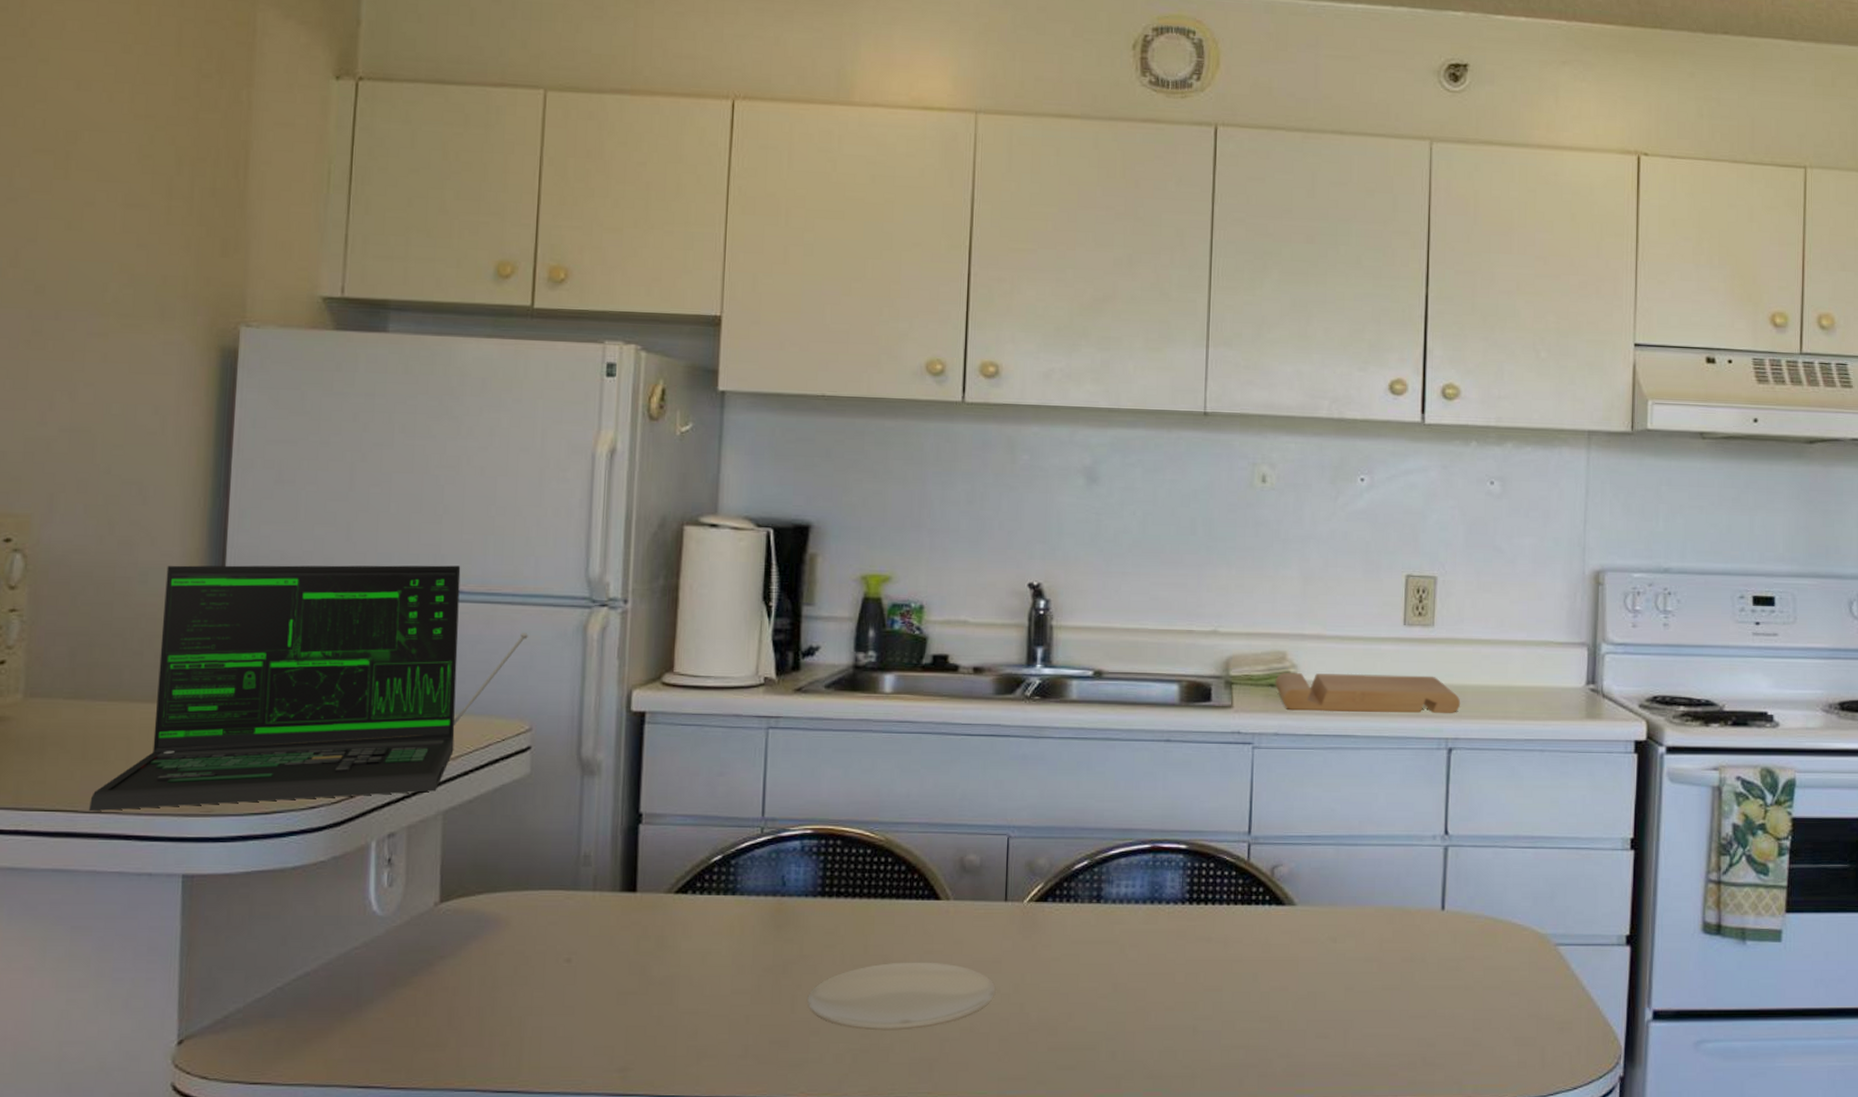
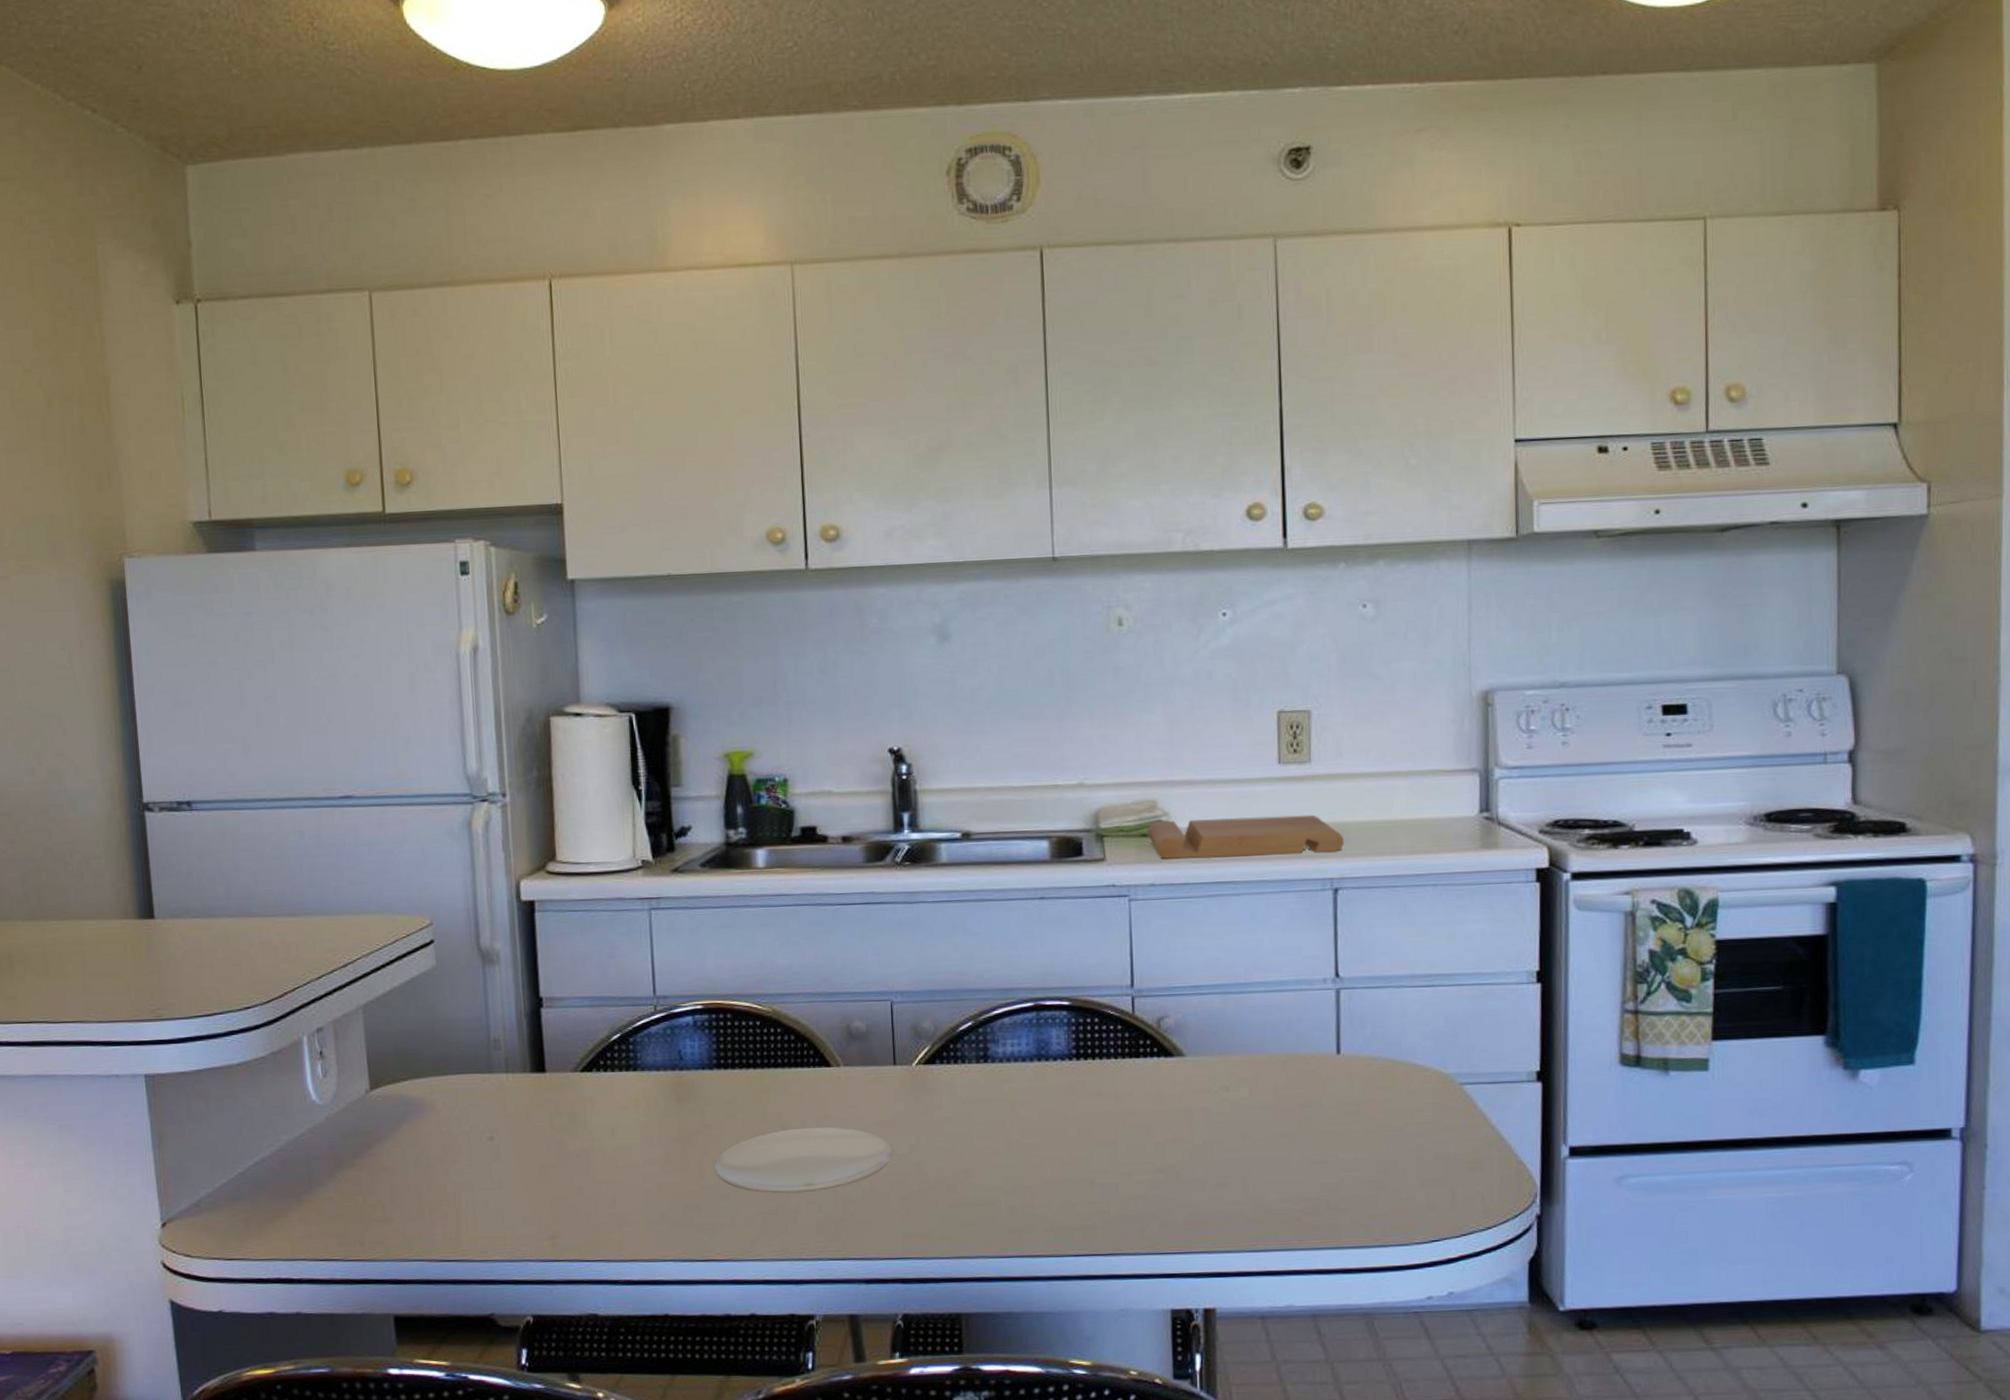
laptop: present [89,565,528,812] -> none [57,772,419,1022]

